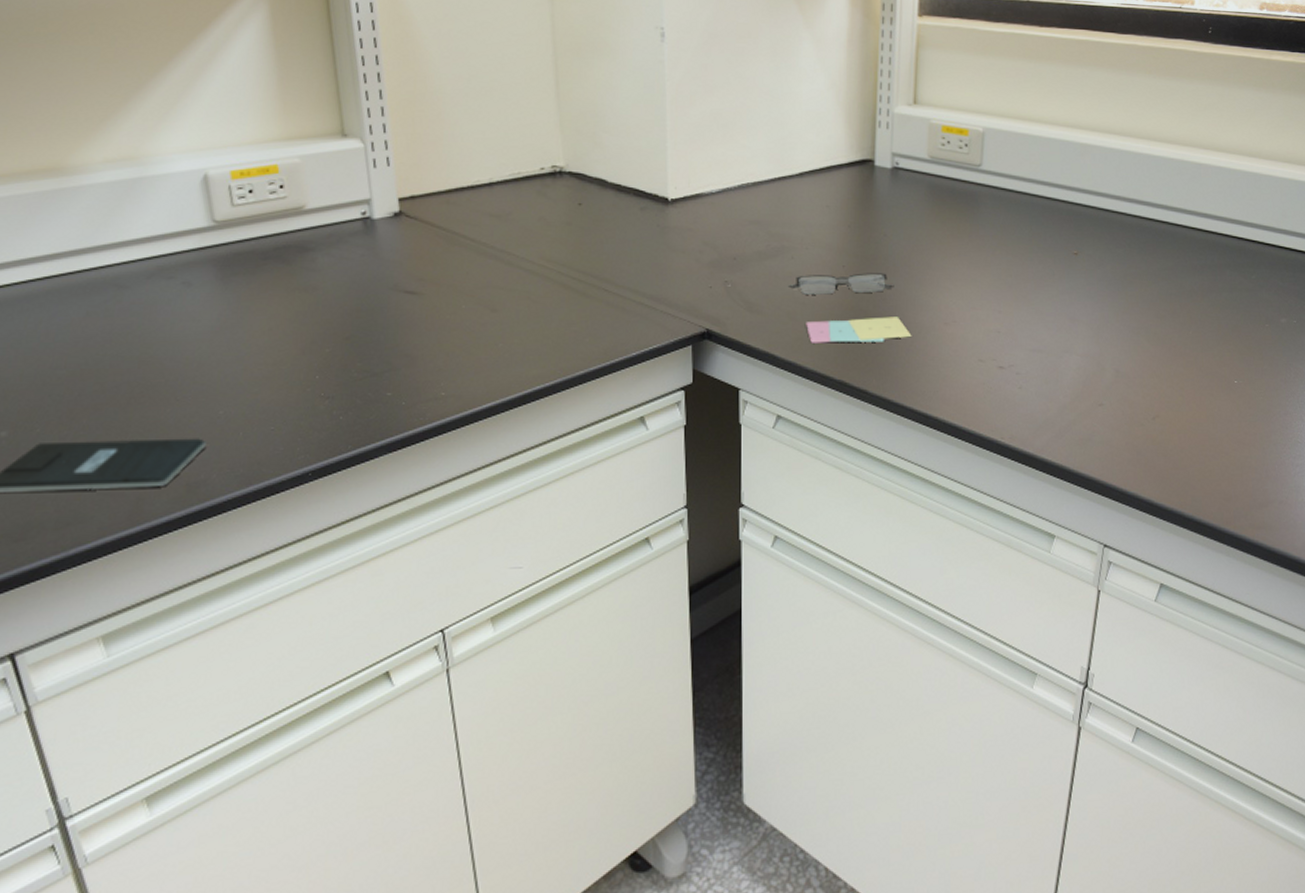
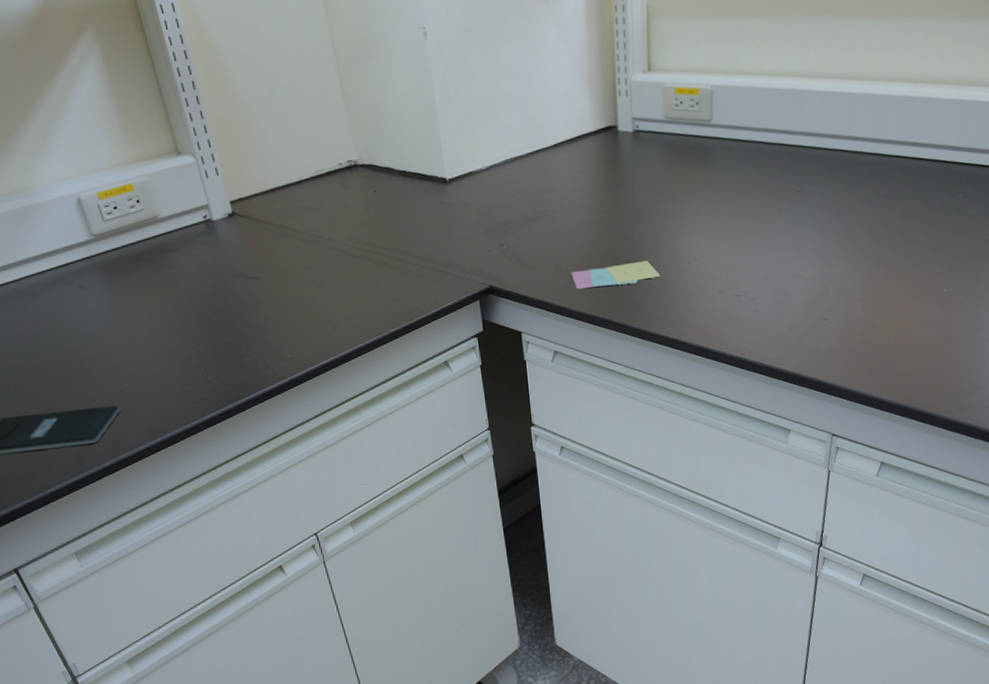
glasses: present [787,273,895,295] -> none [552,224,643,249]

